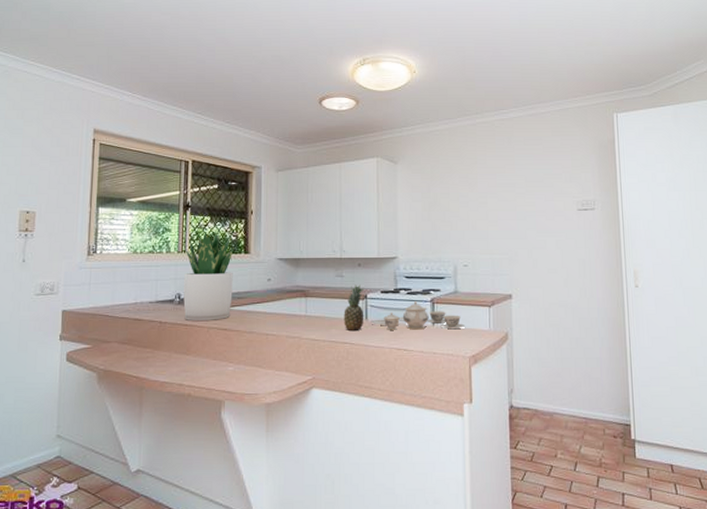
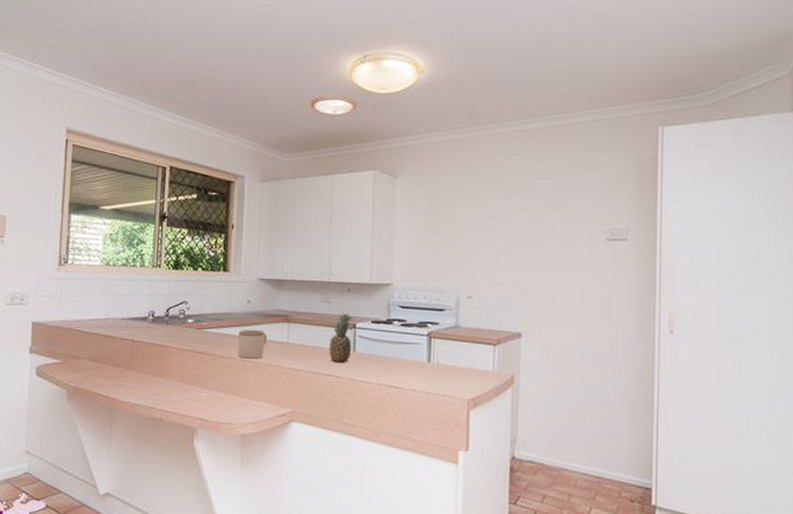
planter: present [183,228,235,322] -> none [157,242,213,343]
mug: none [260,305,287,332] -> present [238,329,268,359]
tea set: present [370,301,466,330] -> none [358,334,466,369]

